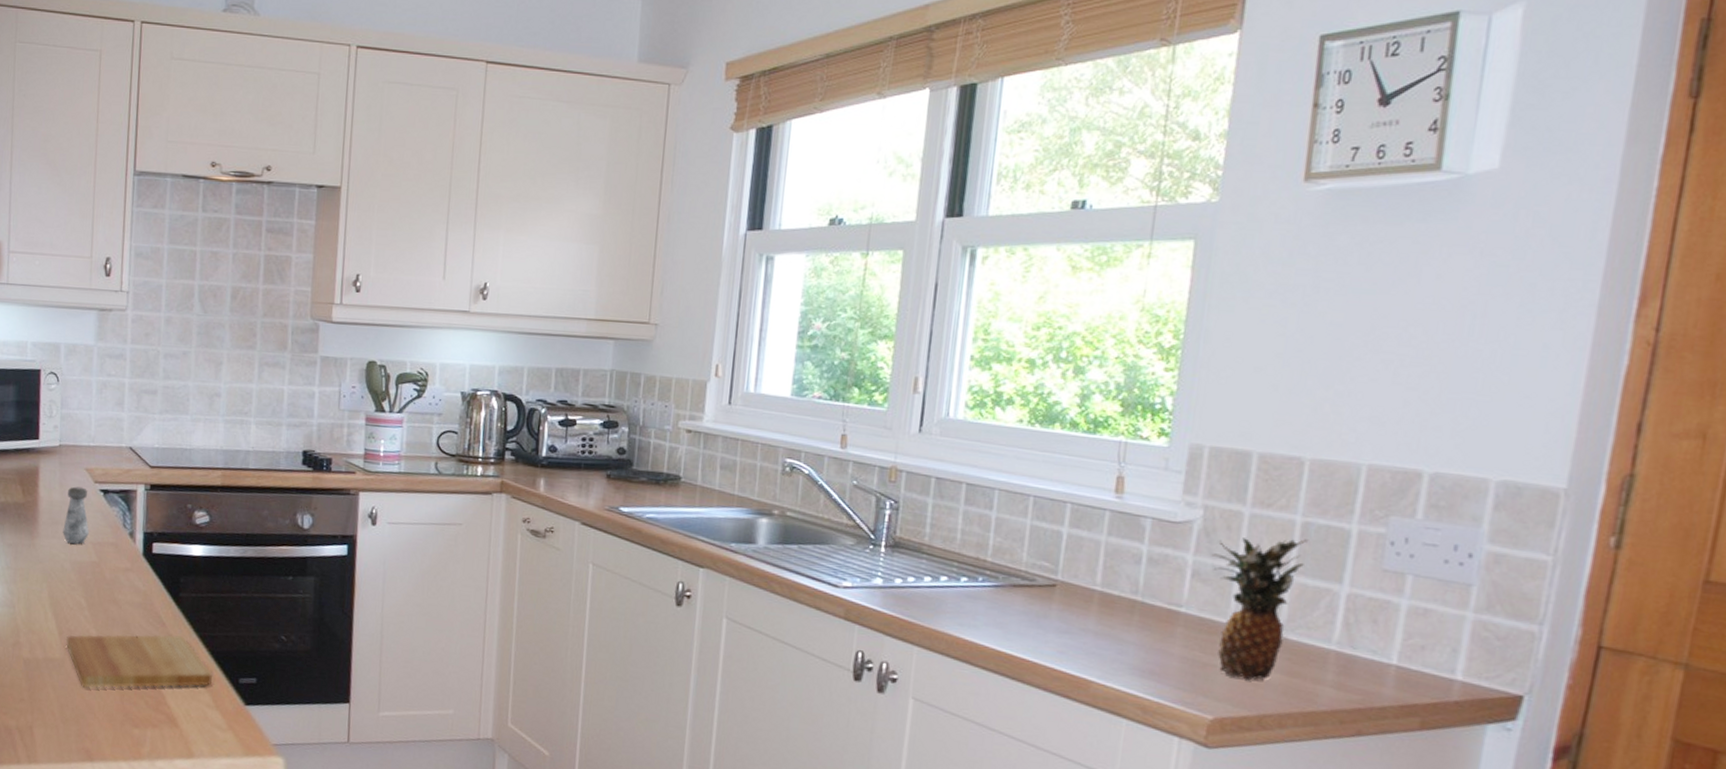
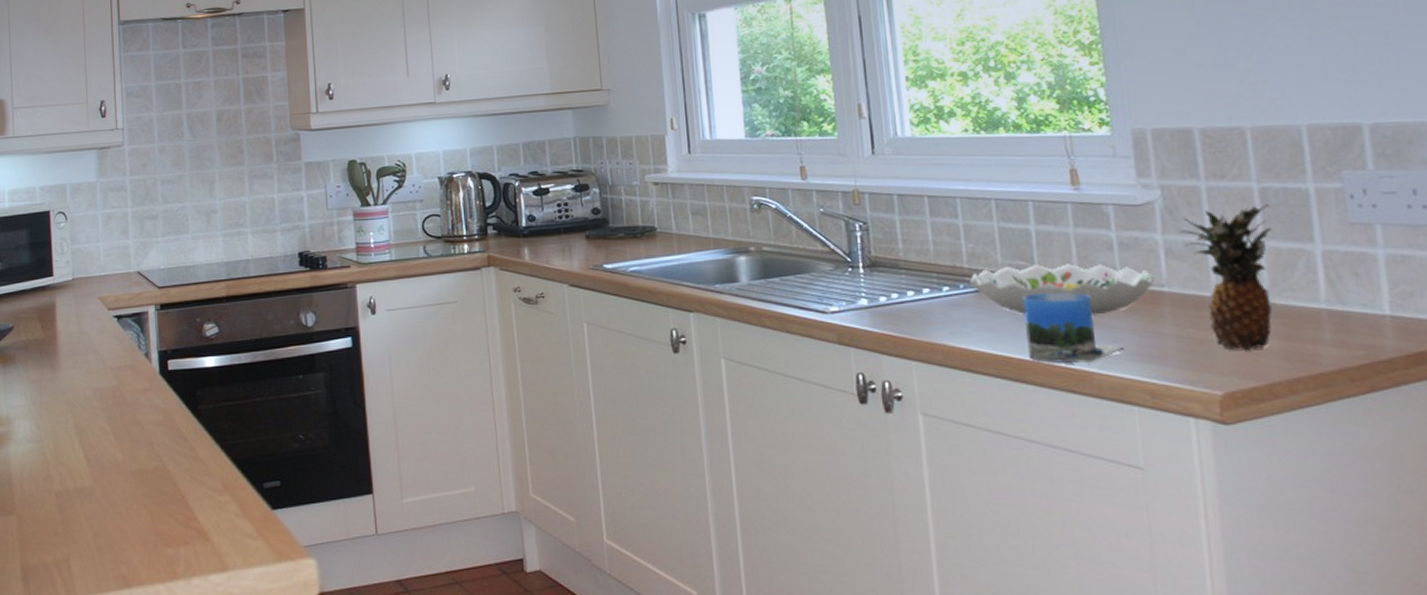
salt shaker: present [62,486,89,544] -> none [82,316,107,371]
cutting board: present [66,634,213,689] -> none [94,448,238,513]
decorative bowl: none [989,565,1176,626] -> present [969,264,1155,315]
mug: none [1032,596,1127,671] -> present [1023,292,1124,363]

